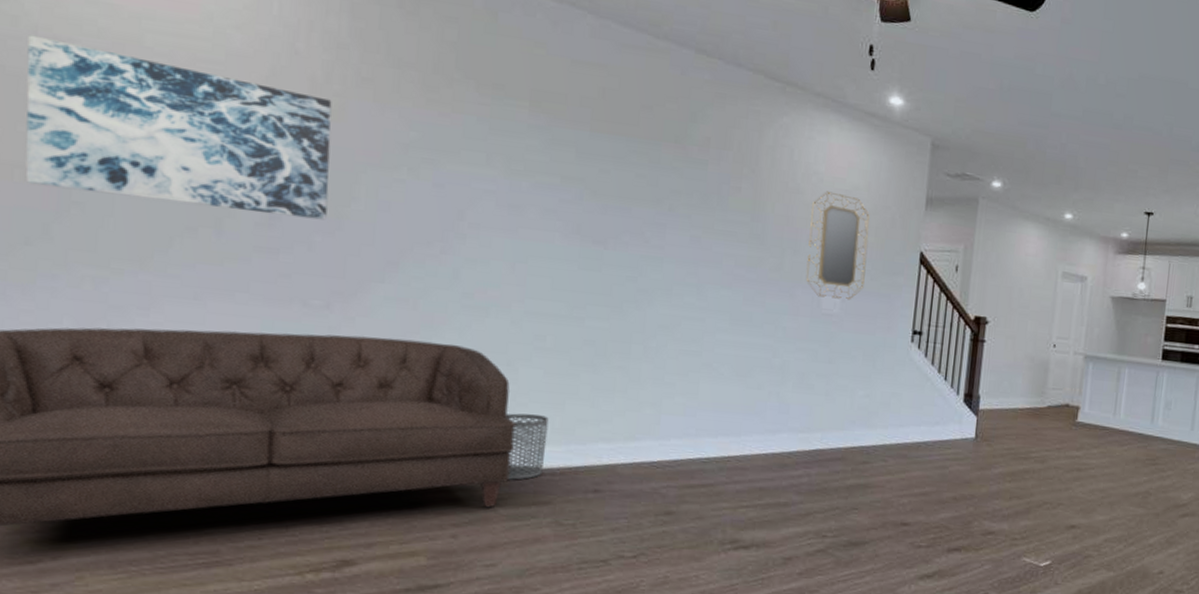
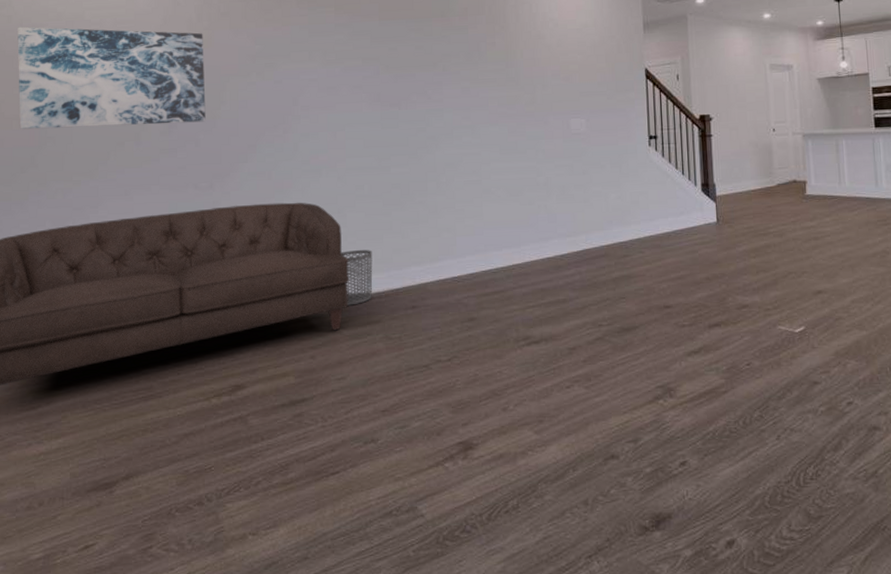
home mirror: present [805,191,870,300] -> none [552,32,603,120]

